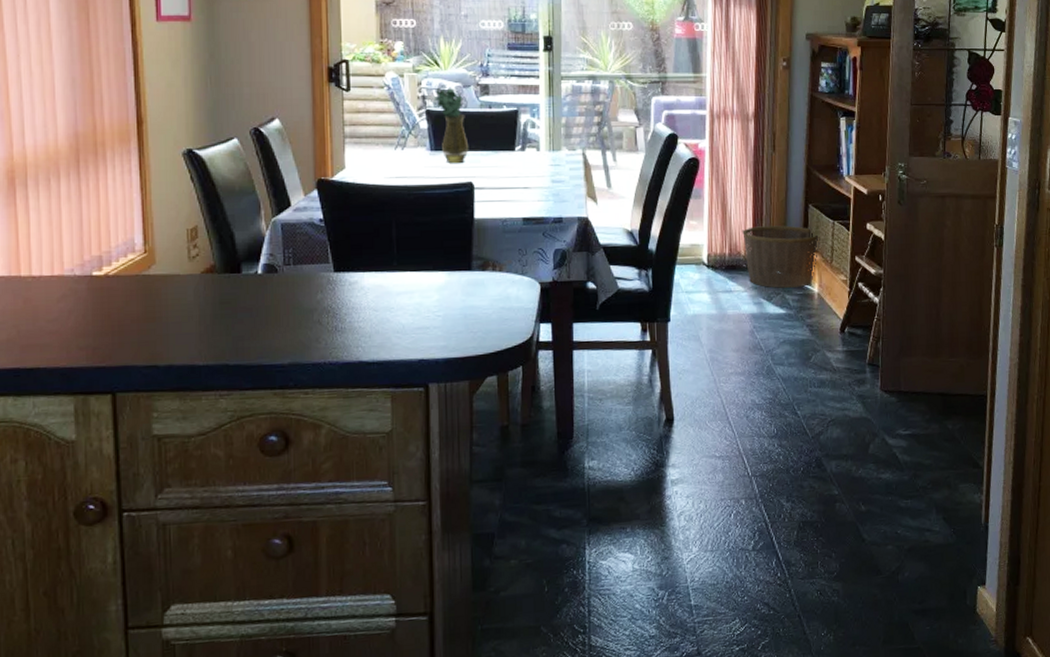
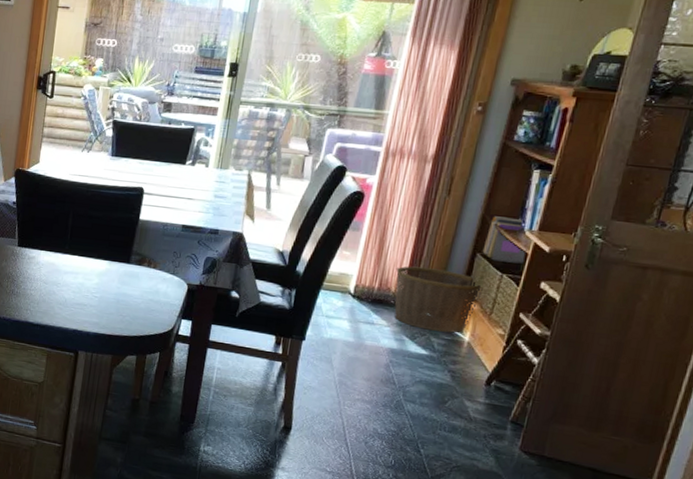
vase: present [435,84,469,163] -> none [121,99,147,170]
books: none [813,166,850,210] -> present [482,216,527,264]

